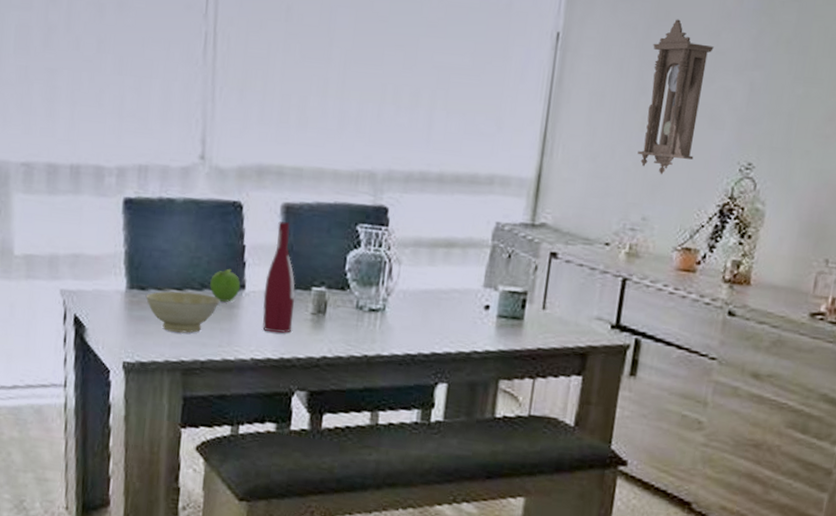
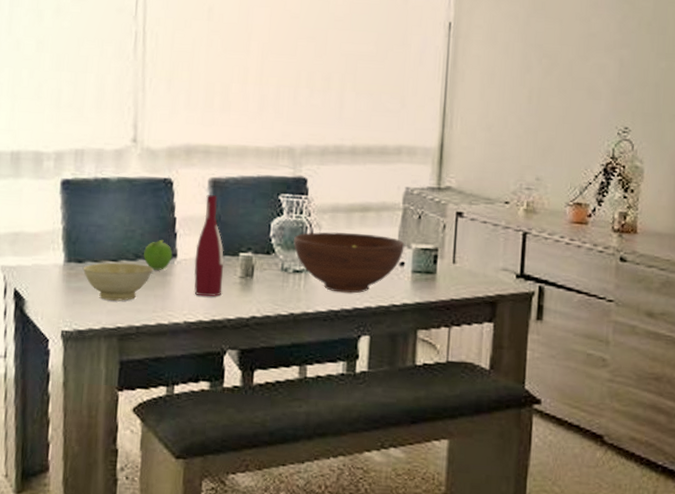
fruit bowl: none [370,268,491,337] -> present [293,231,405,294]
pendulum clock: present [637,19,714,175] -> none [527,8,586,141]

